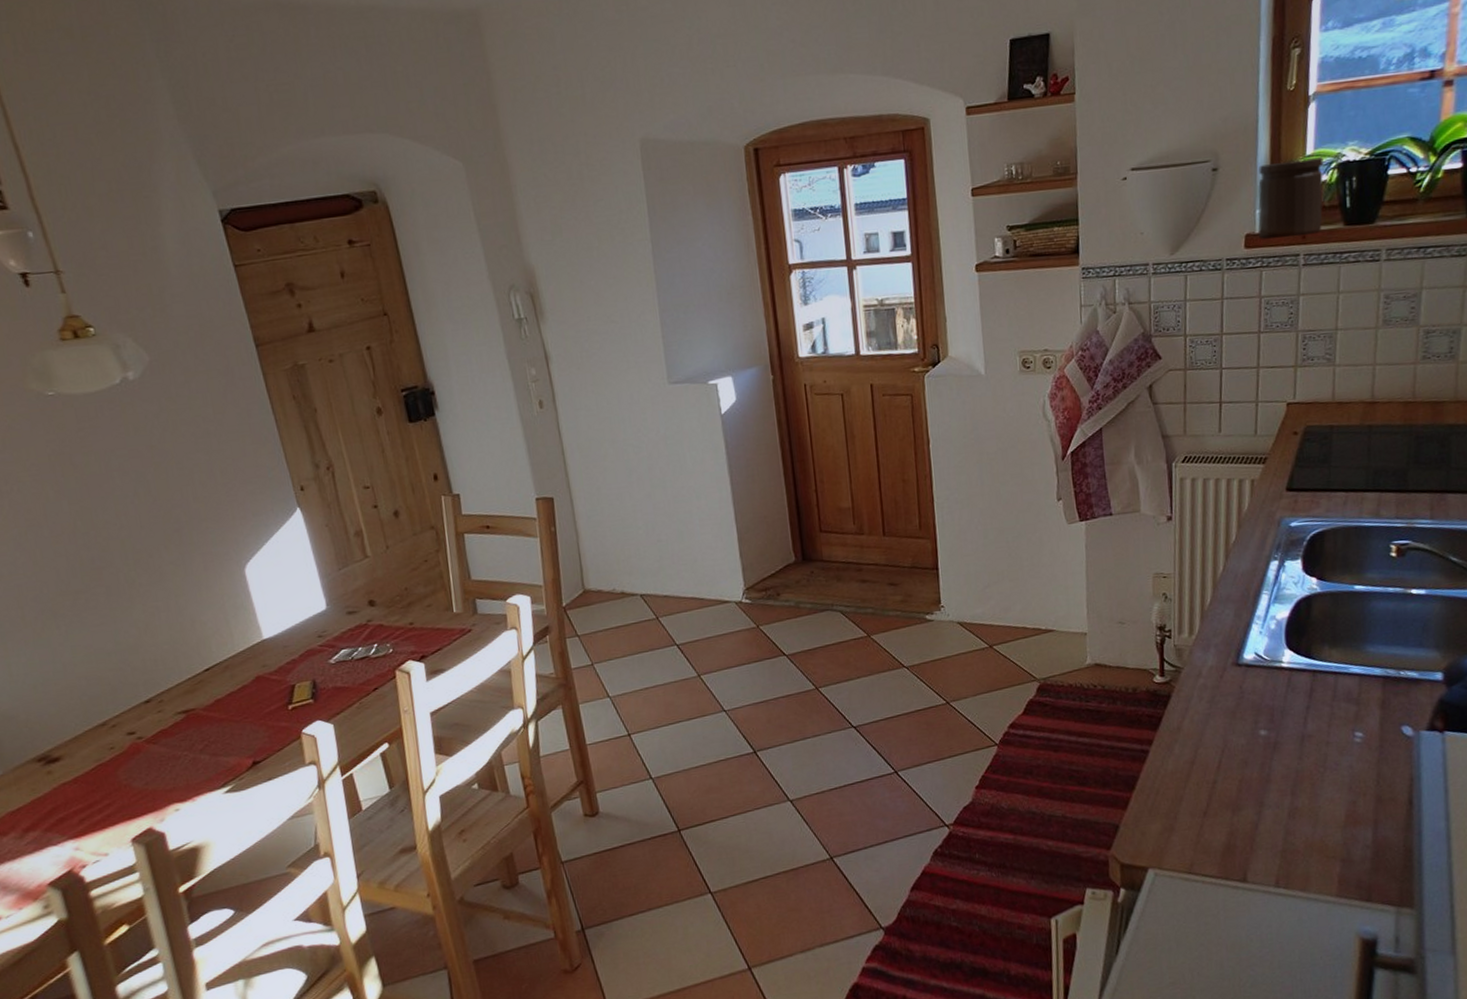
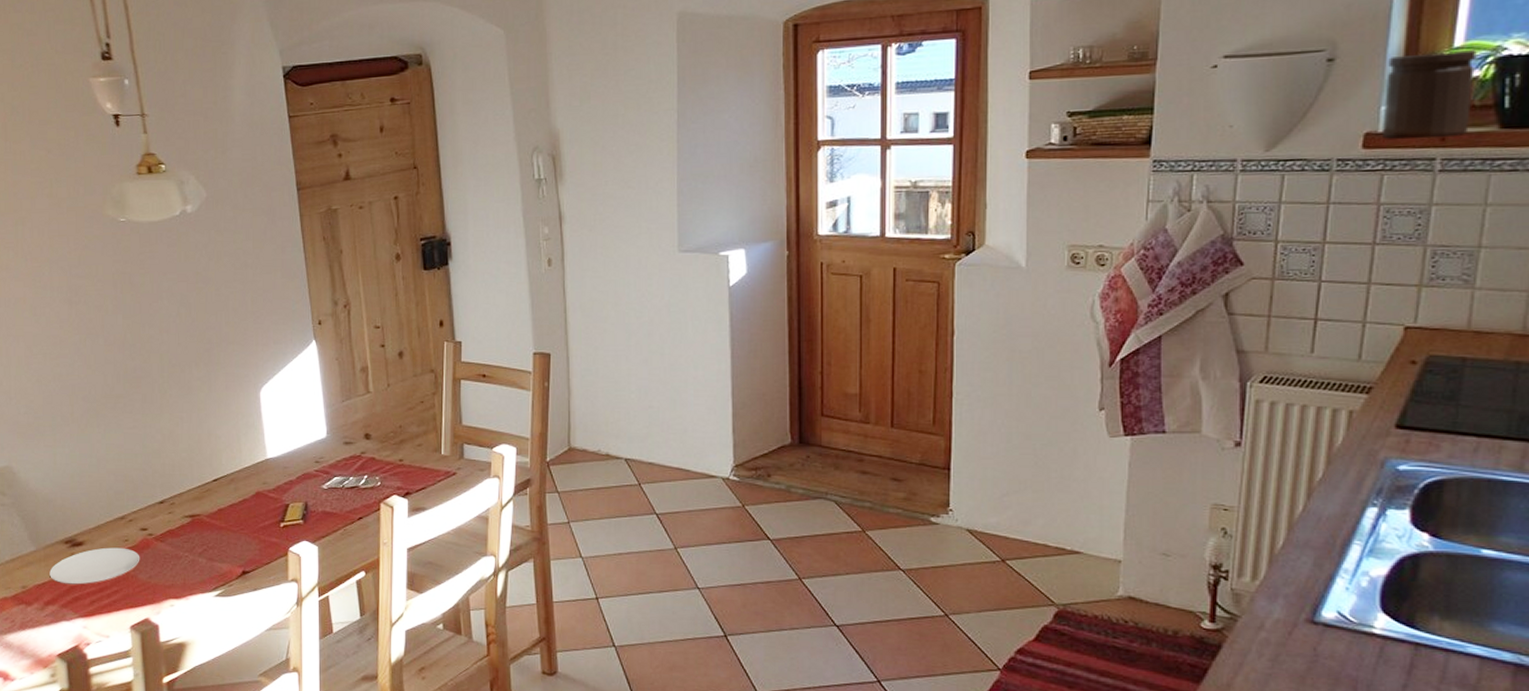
plate: none [23,756,132,807] -> present [49,547,140,586]

